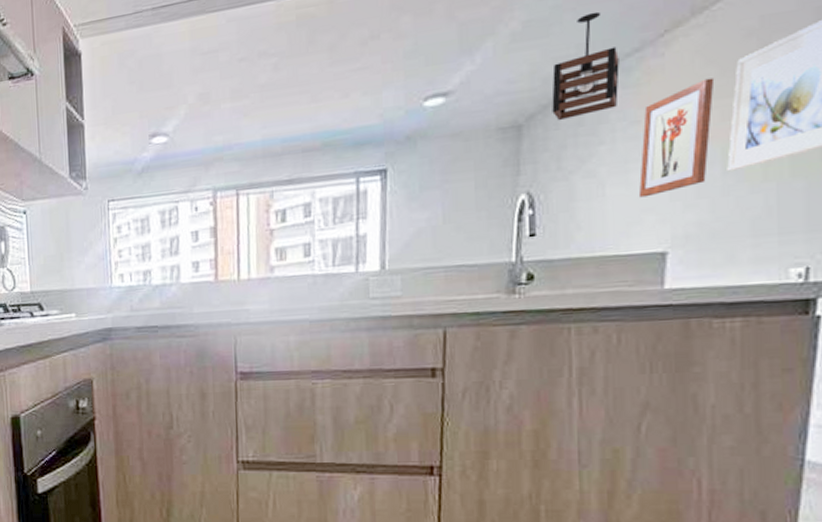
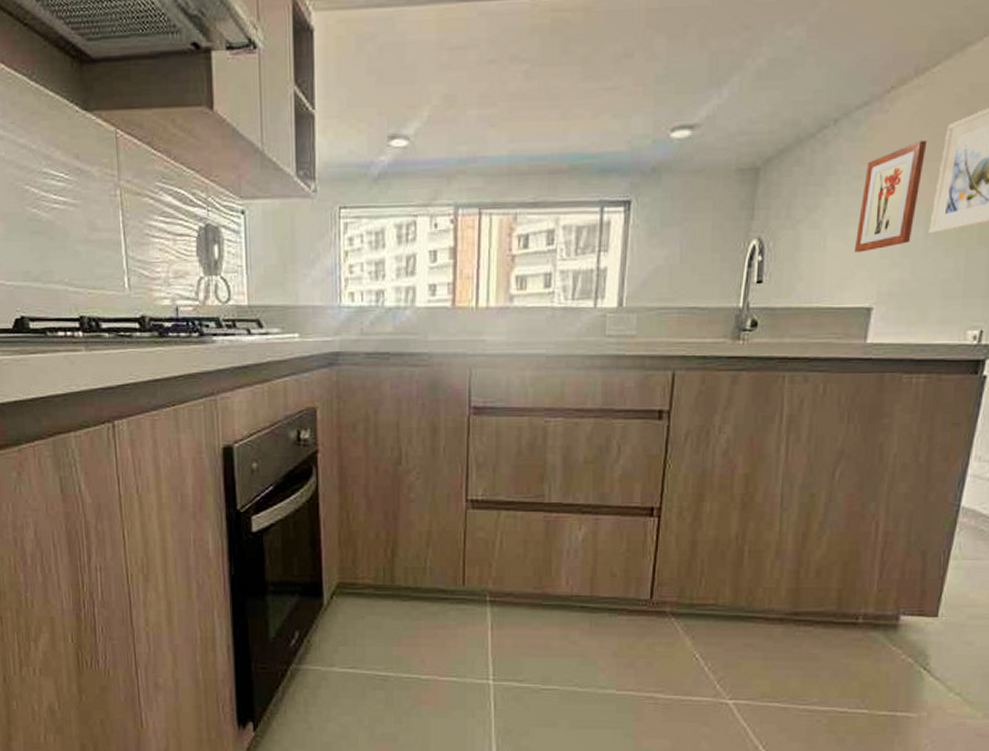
pendant light: present [552,11,620,121] -> none [787,58,850,168]

